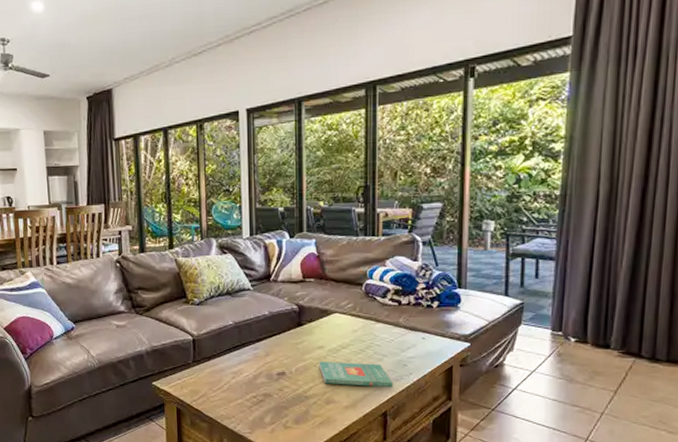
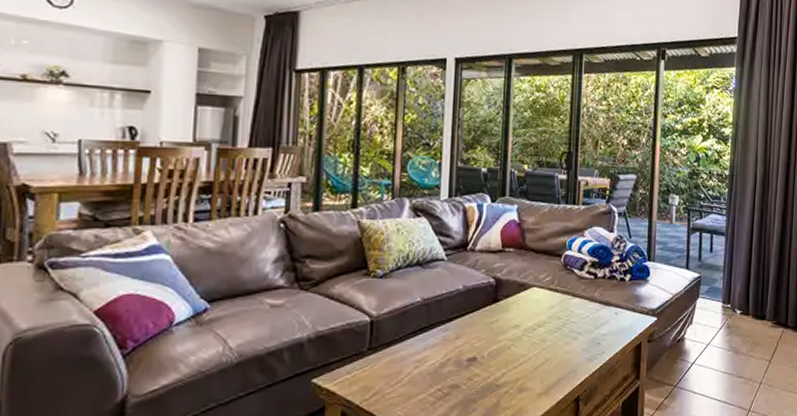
book: present [319,361,393,388] -> none [513,342,587,370]

